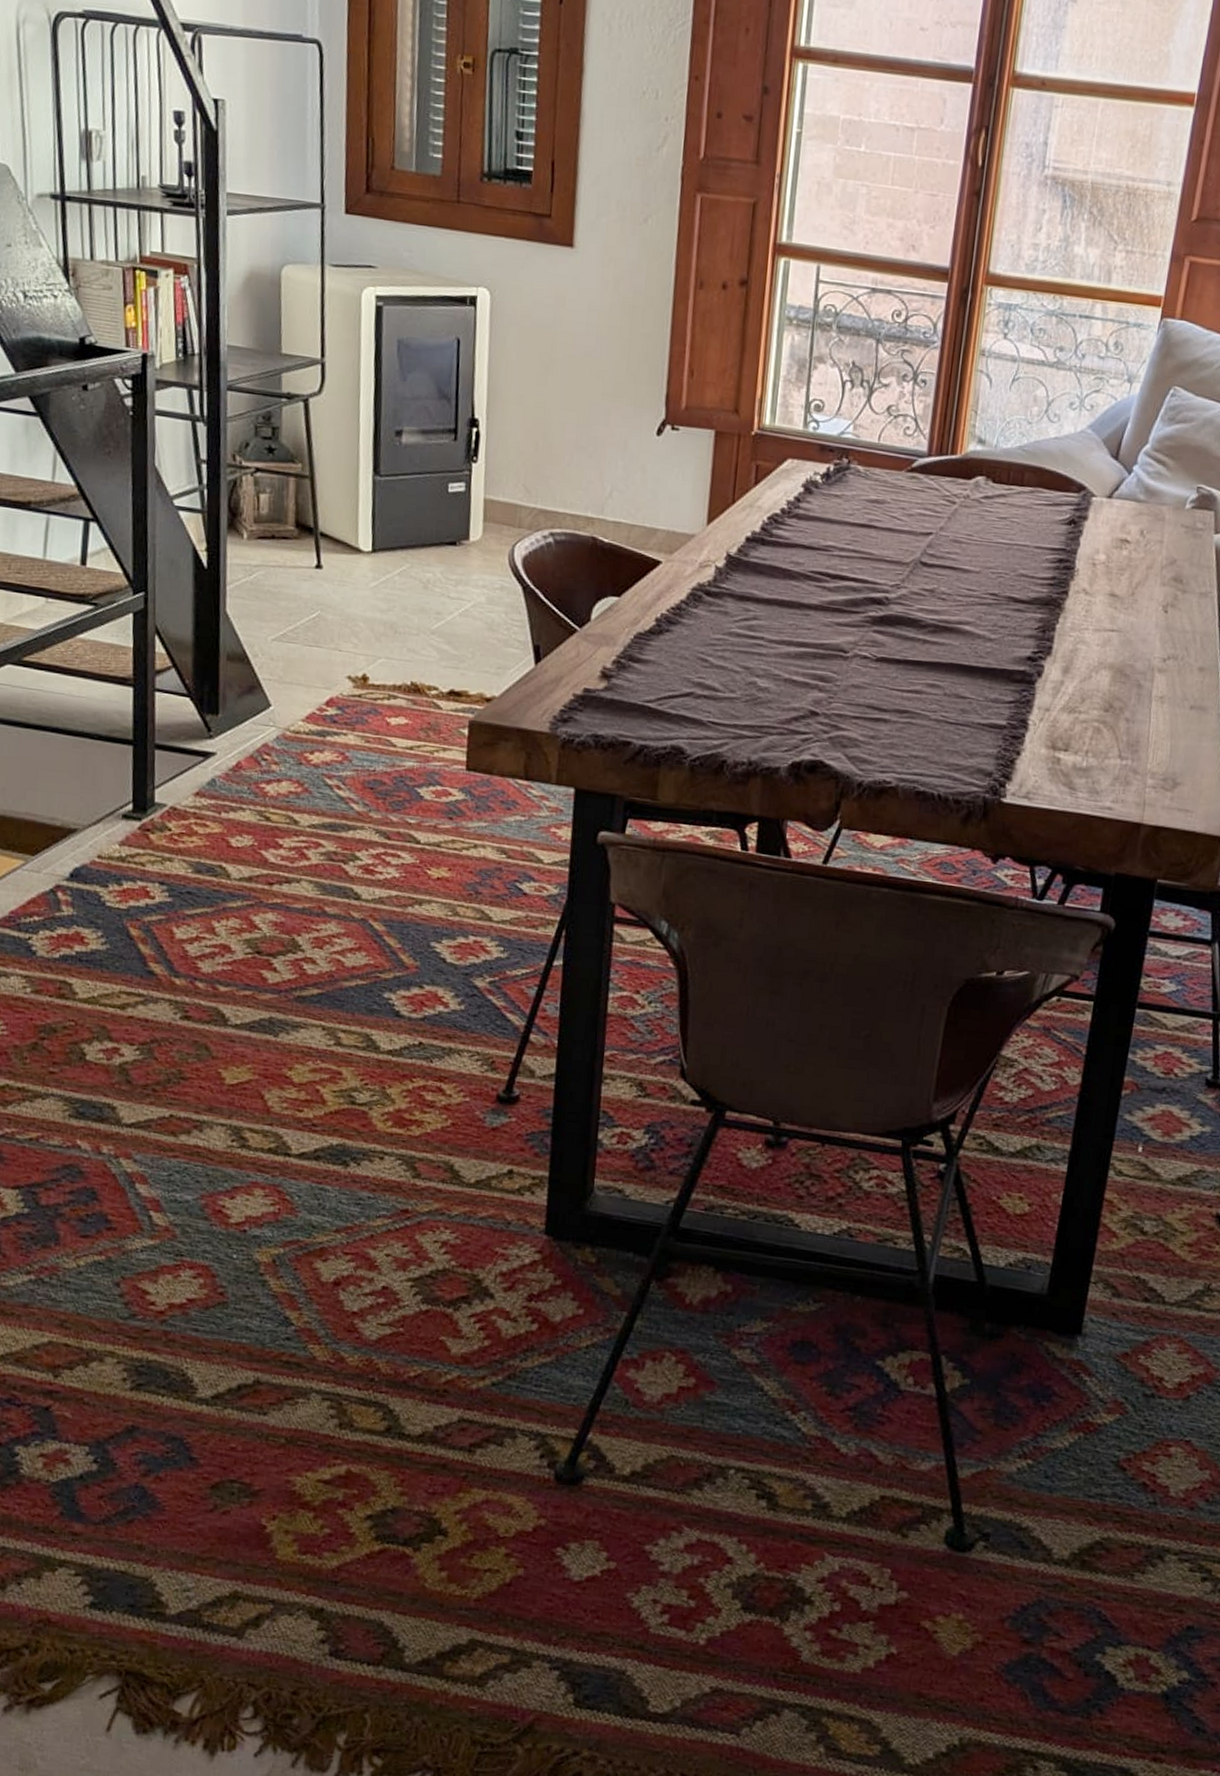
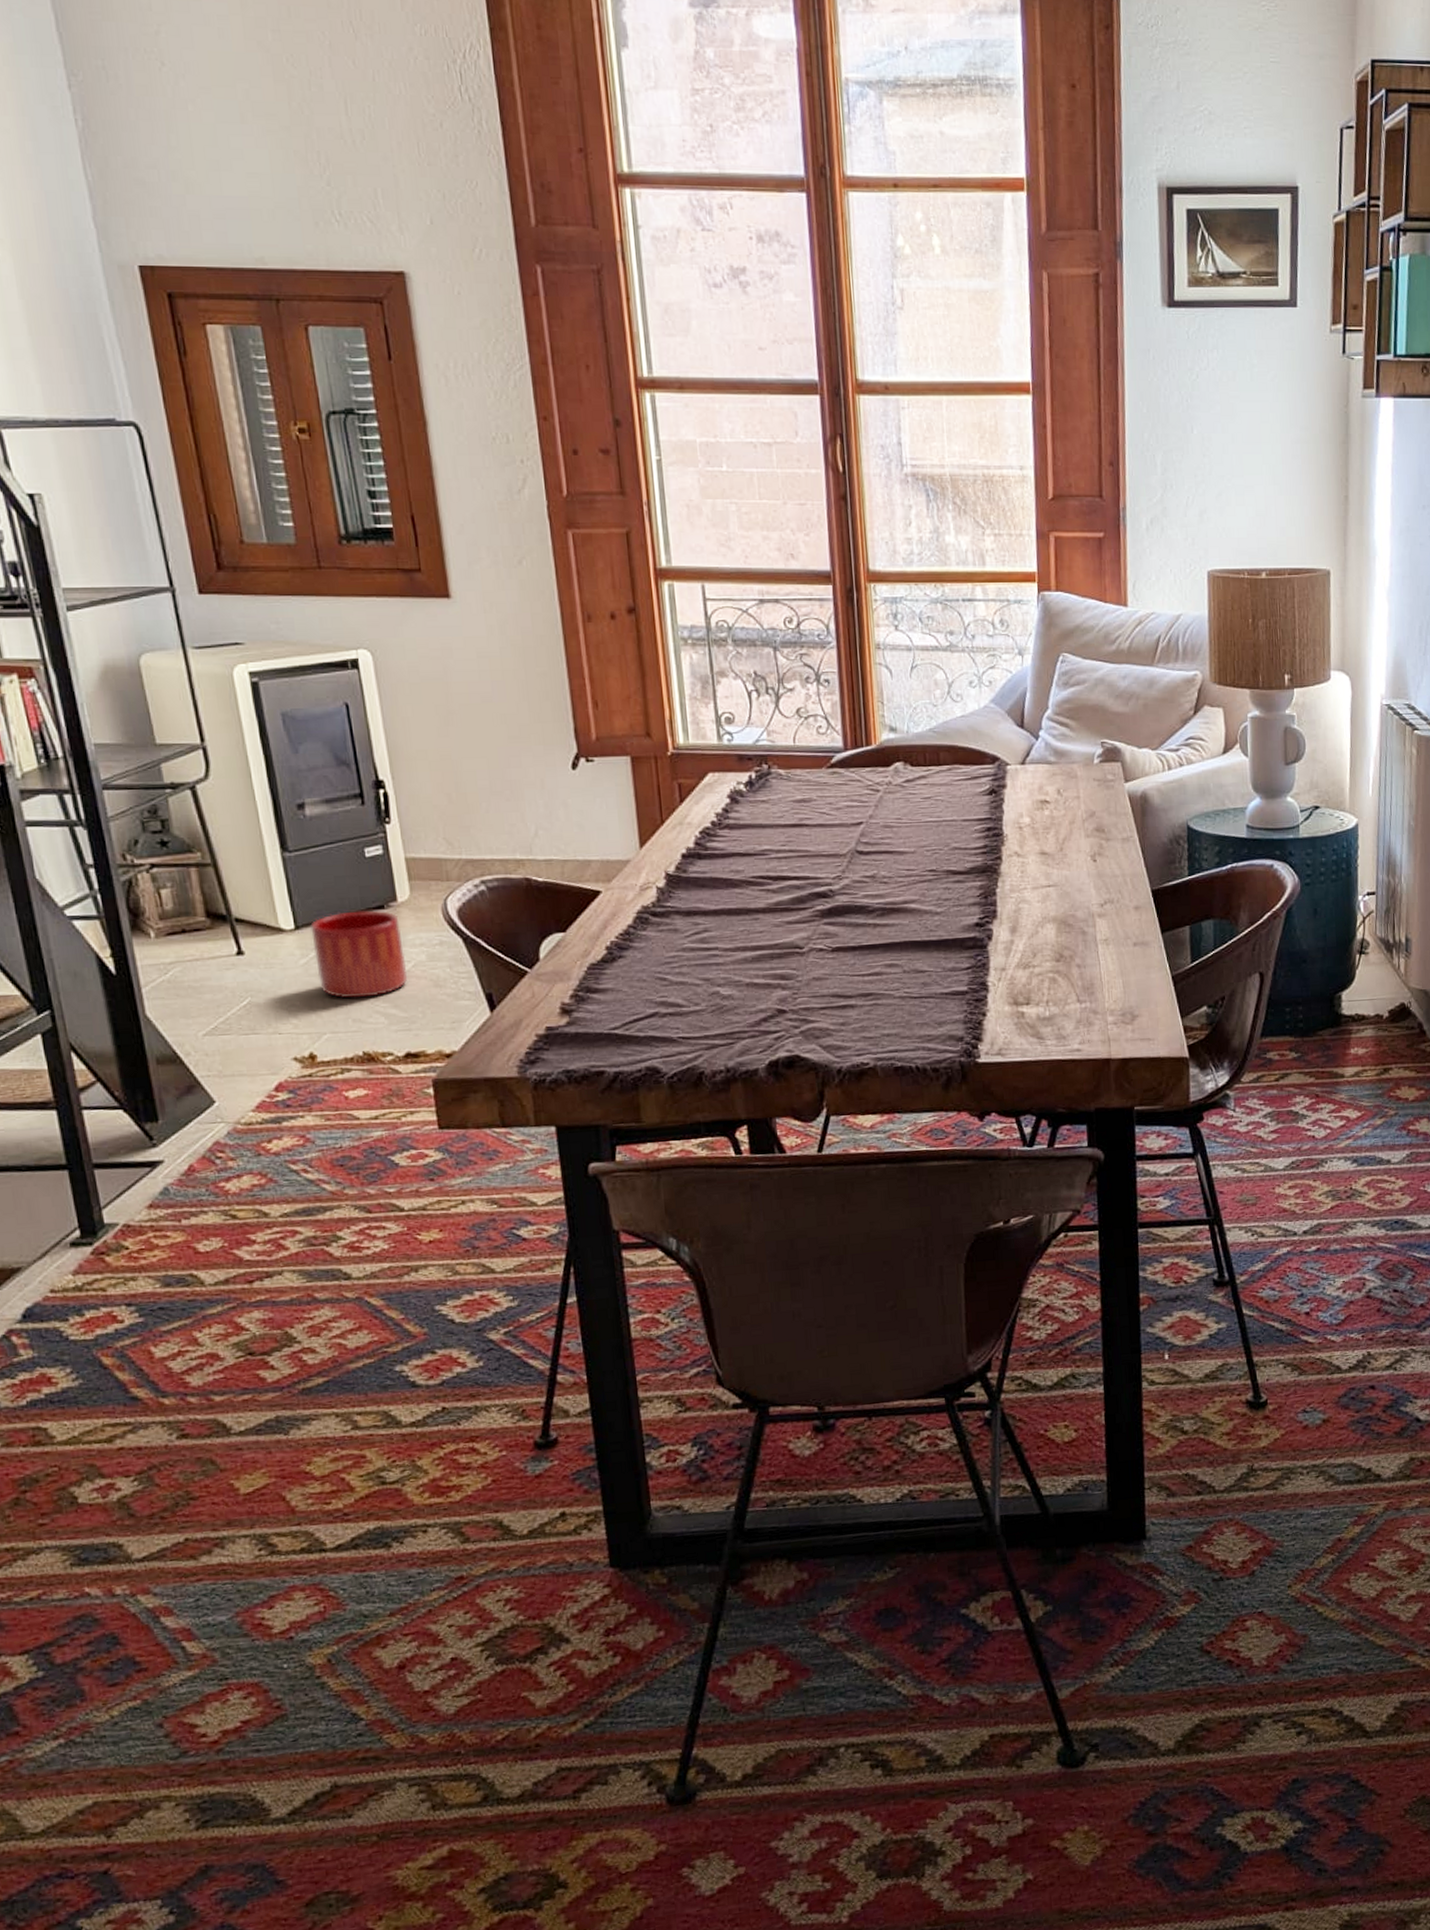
planter: none [384,543,468,630] -> present [310,910,408,999]

